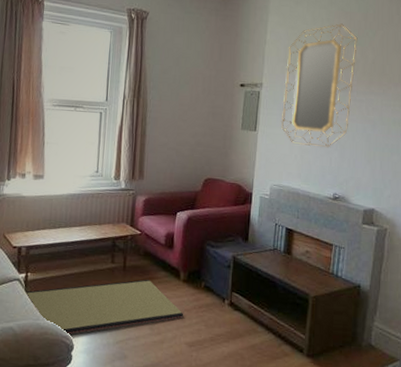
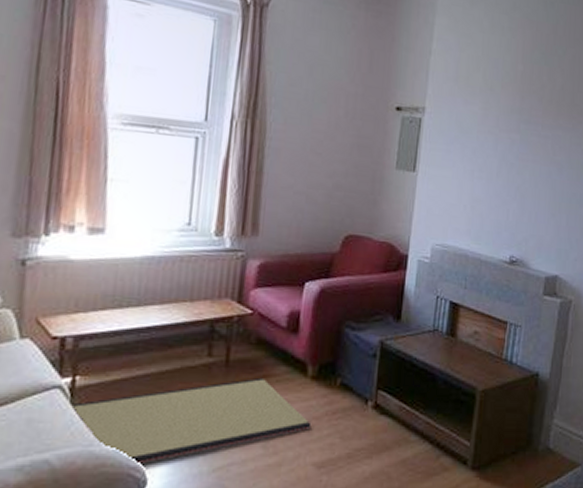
home mirror: present [281,23,358,148] -> none [447,35,545,197]

